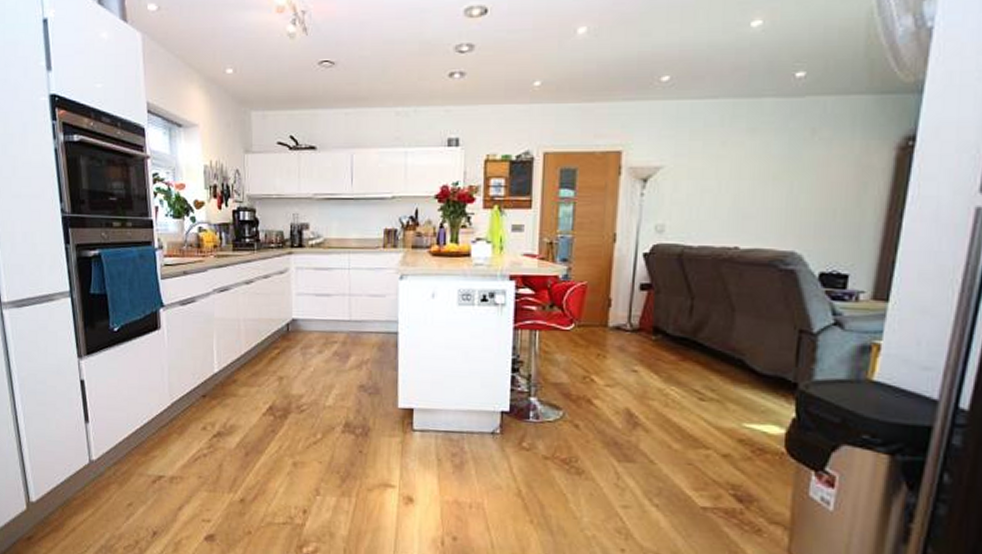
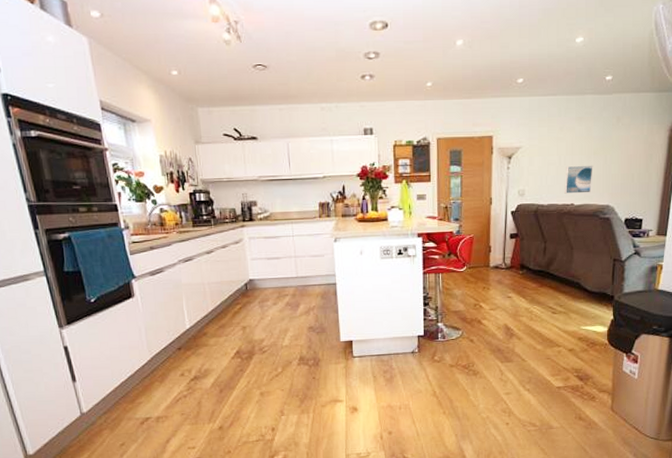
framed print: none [725,194,771,234] -> present [564,165,593,194]

